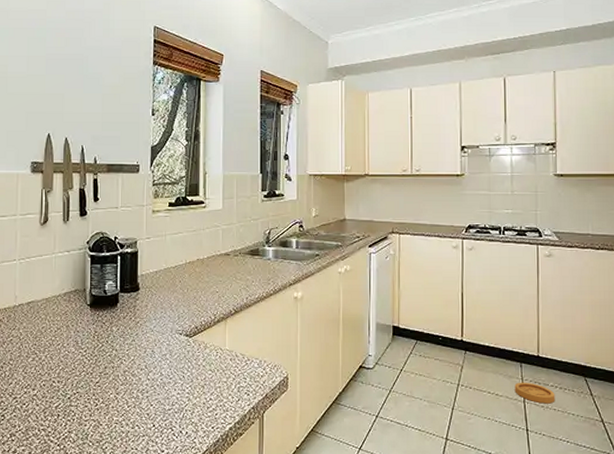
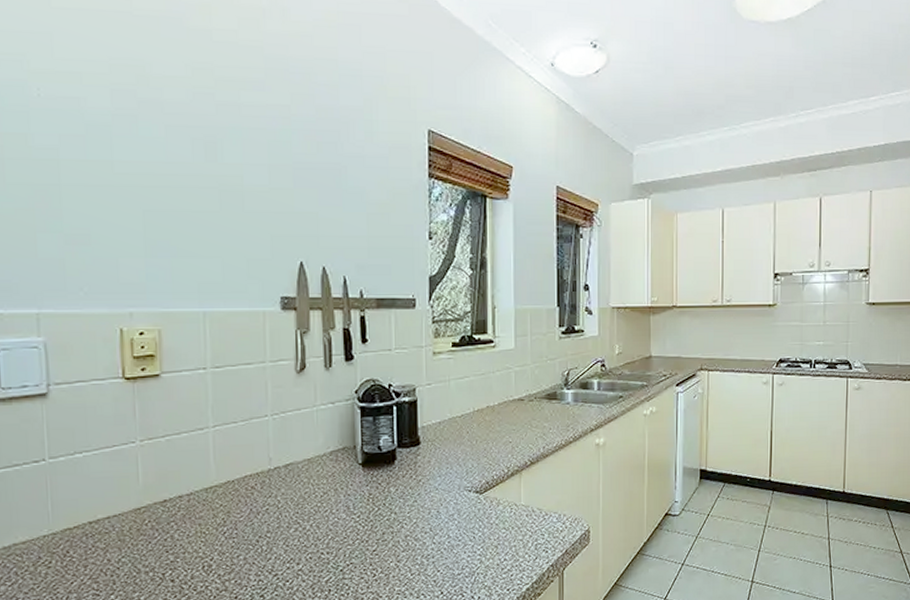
pet bowl: present [514,382,555,404] -> none [820,518,858,539]

